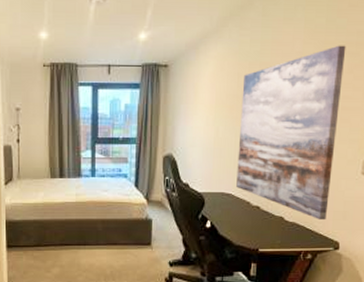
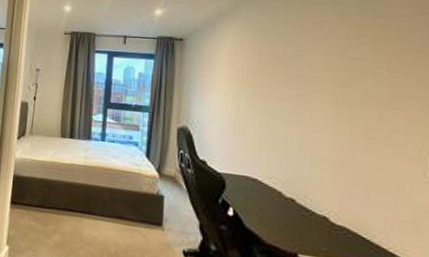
wall art: present [236,45,346,221] -> none [263,28,390,231]

